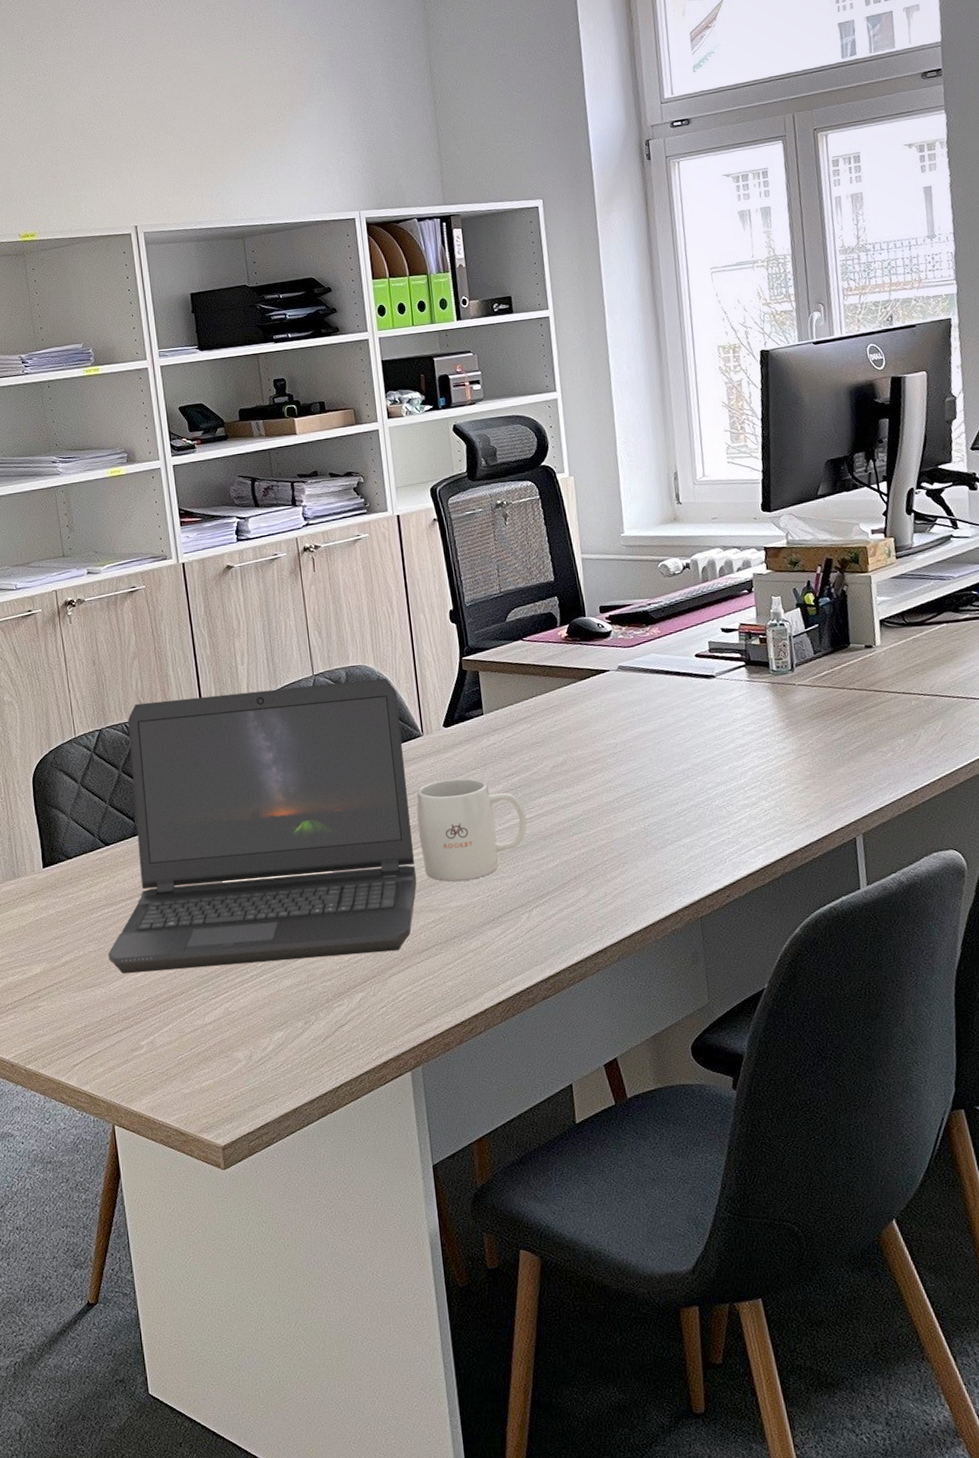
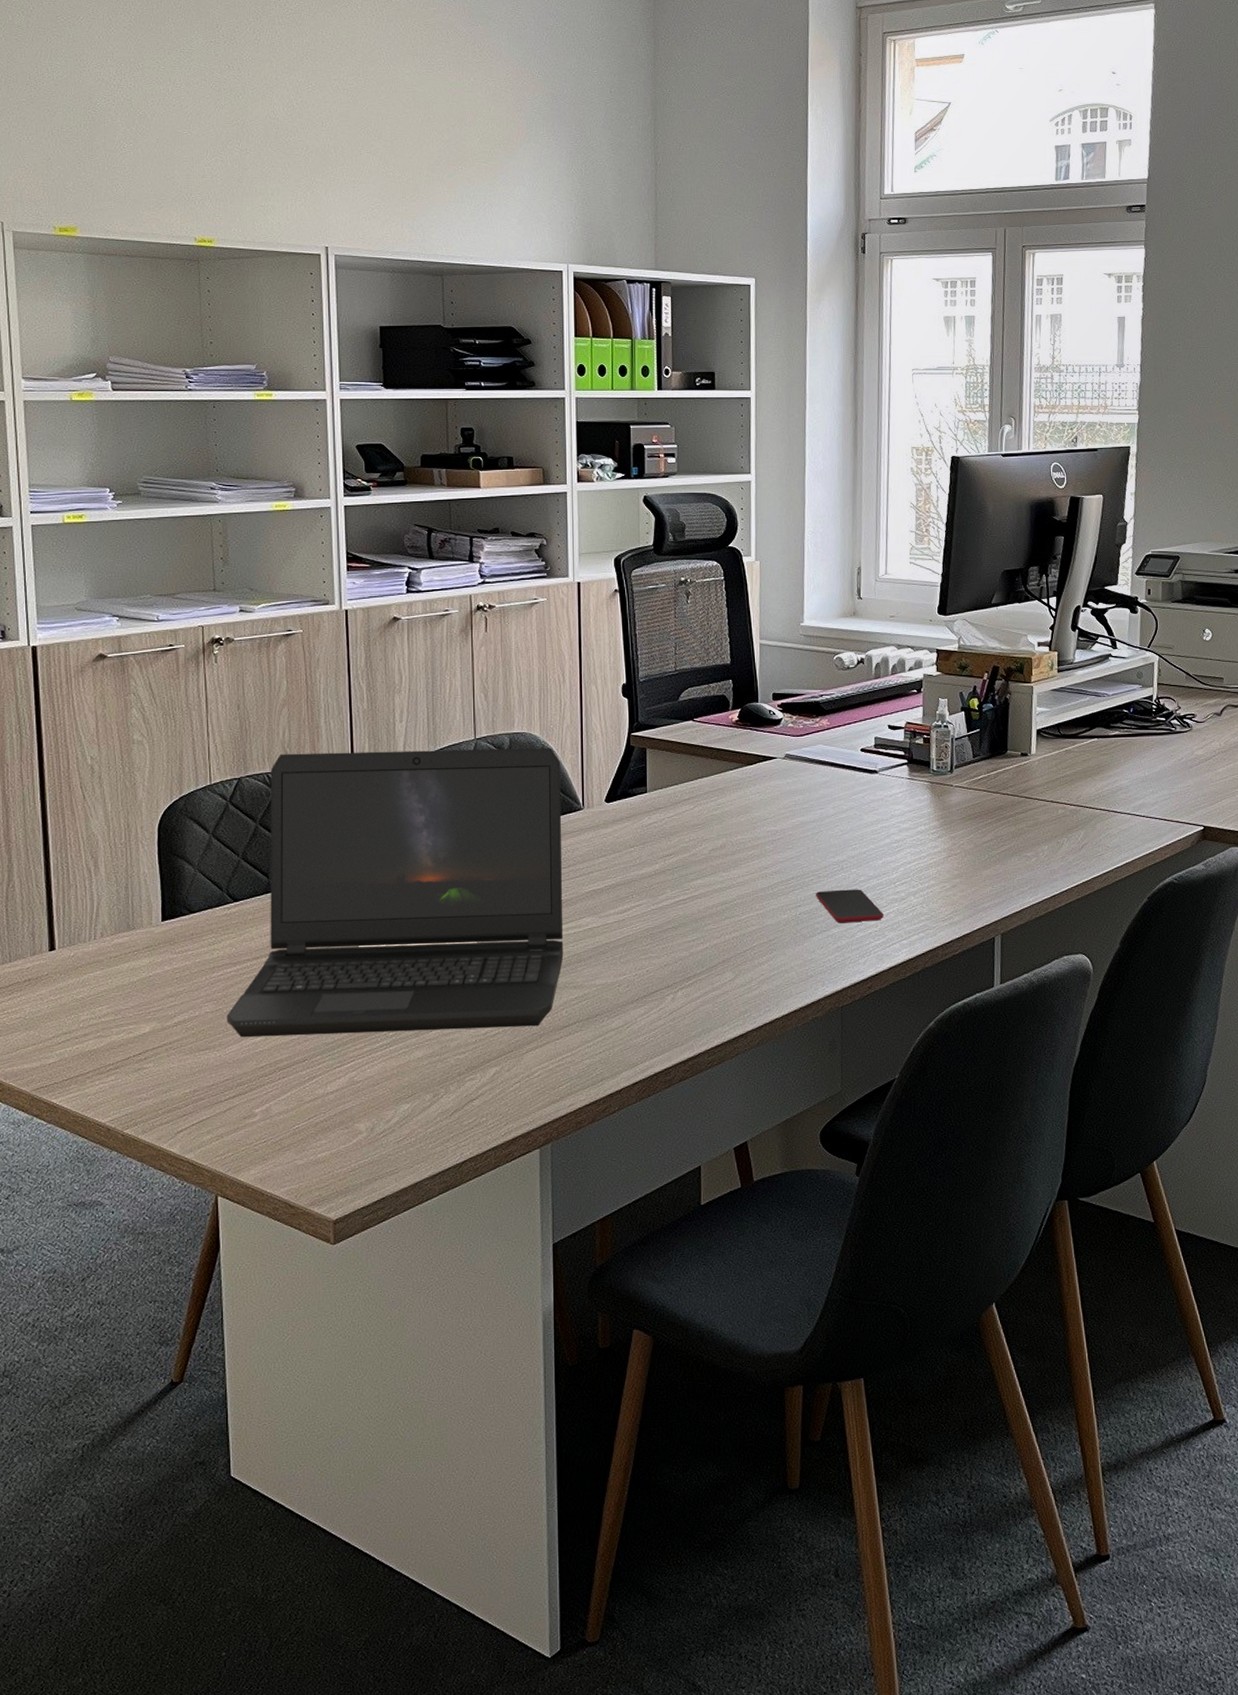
mug: present [416,778,527,882] -> none [569,855,681,959]
smartphone: none [663,796,736,833] -> present [816,889,884,923]

